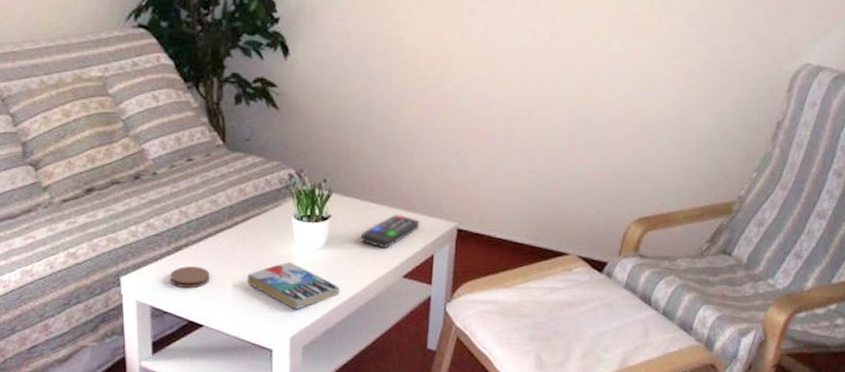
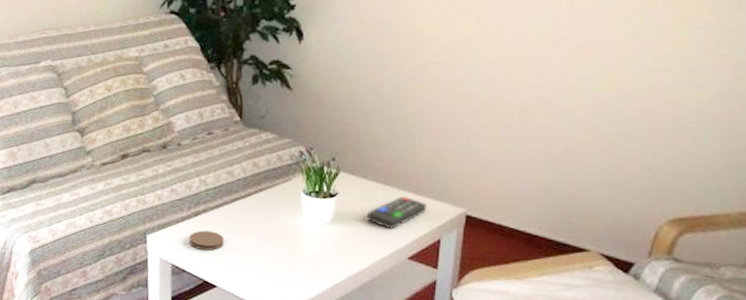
book: present [247,261,340,309] -> none [257,234,345,280]

